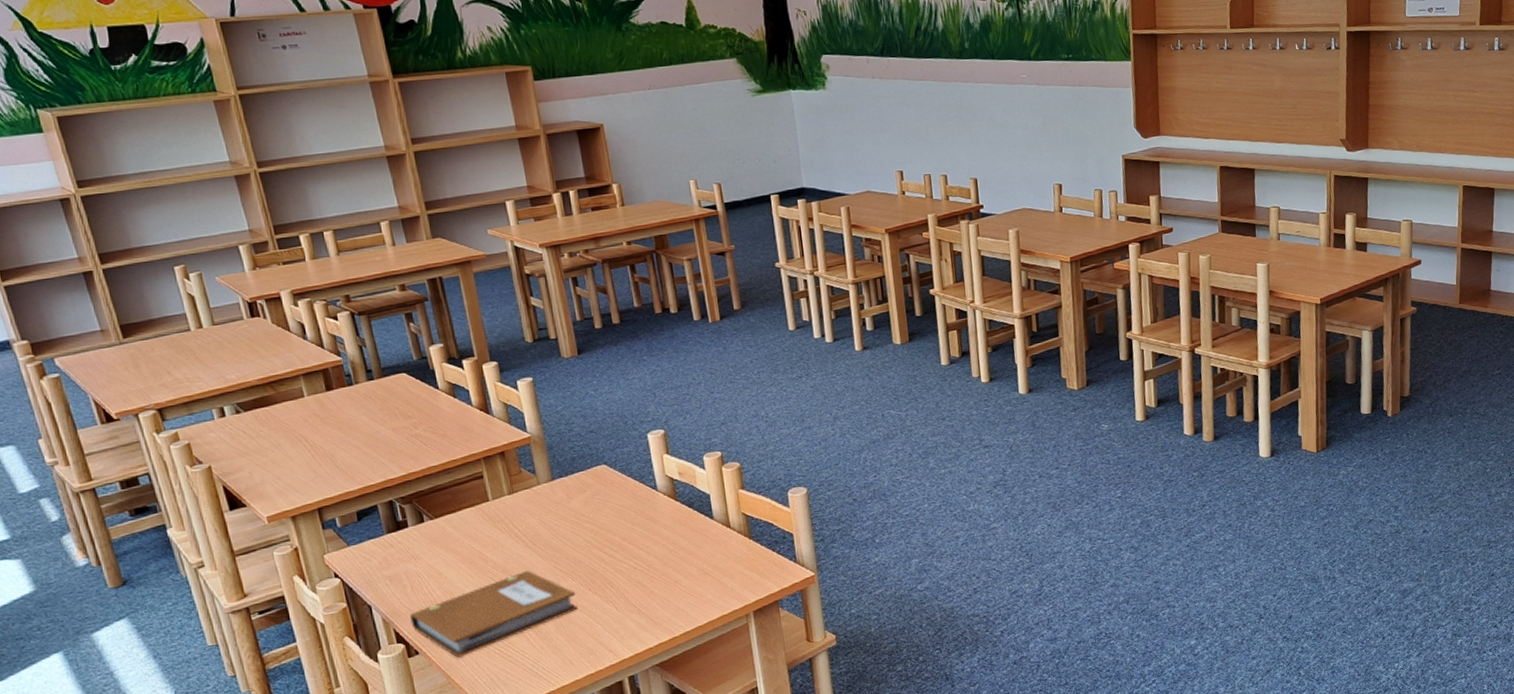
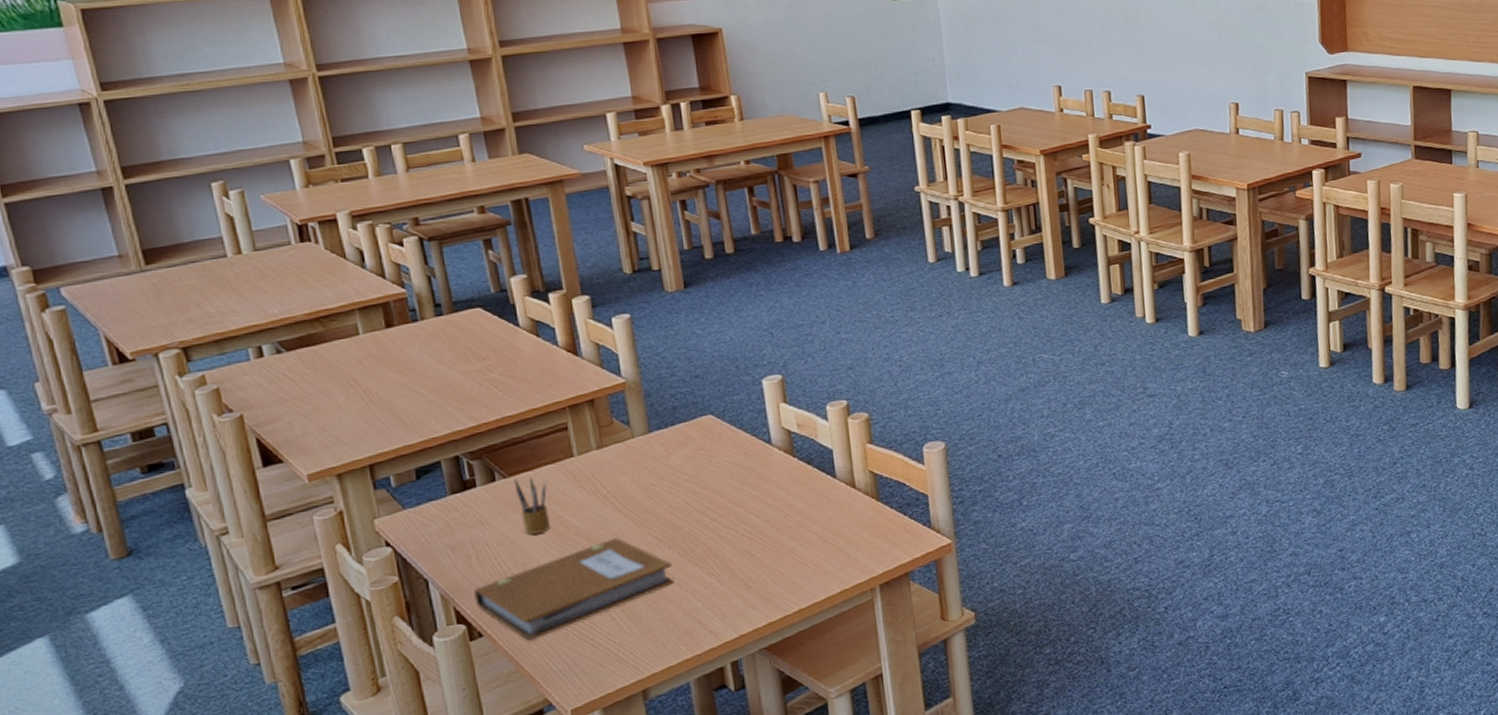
pencil box: none [439,519,472,568] -> present [513,477,551,535]

